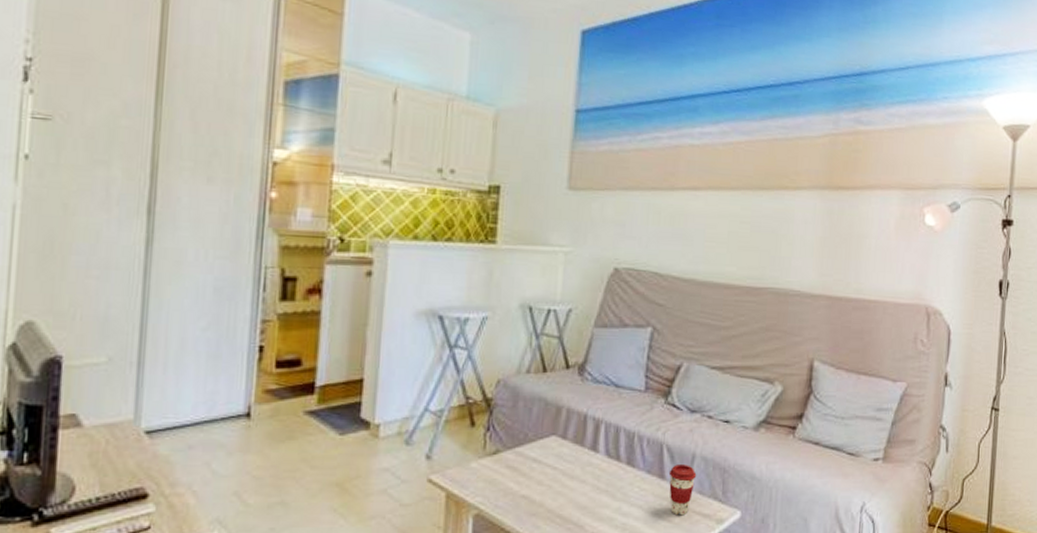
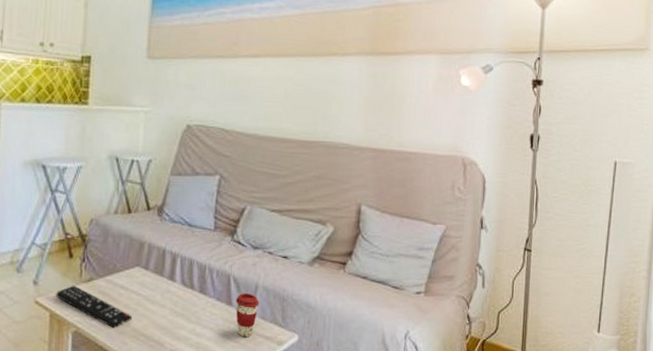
remote control: none [454,459,546,509] -> present [56,285,132,328]

